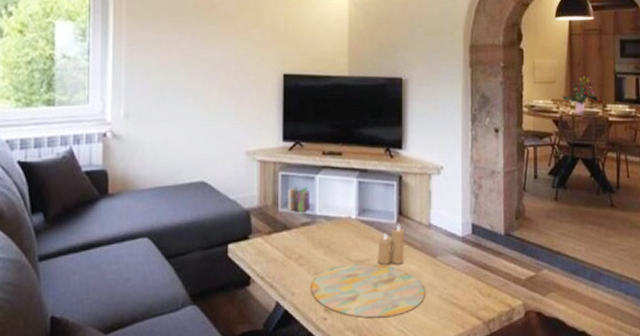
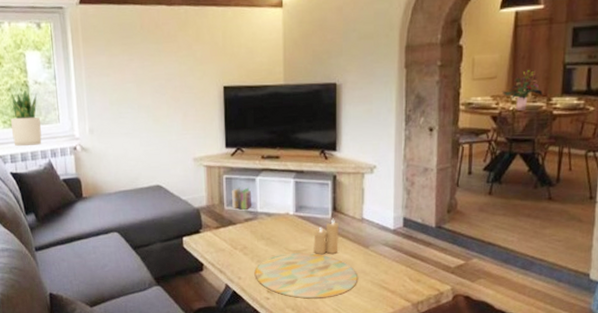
planter: none [27,65,65,129] -> present [11,90,42,146]

